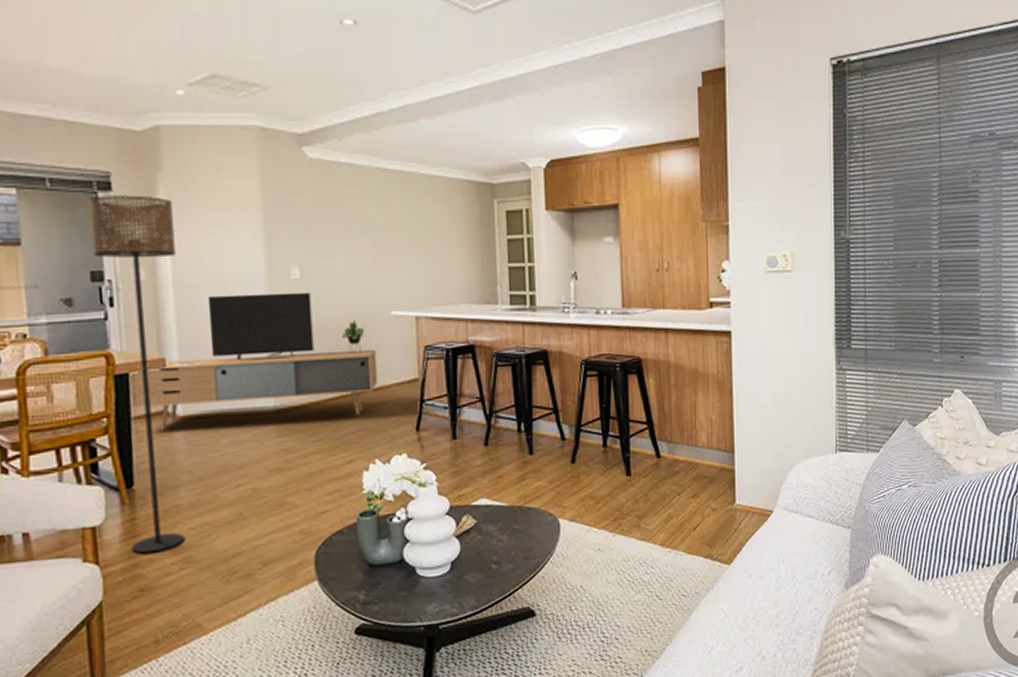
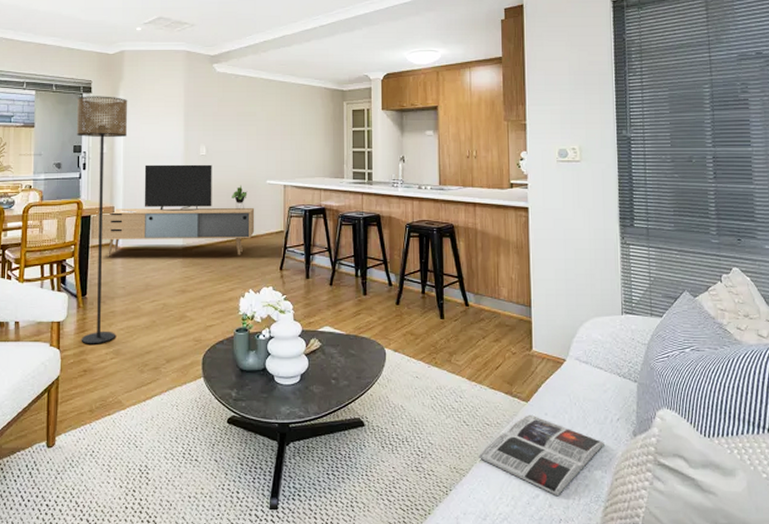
magazine: none [674,578,814,667] -> present [478,414,604,497]

